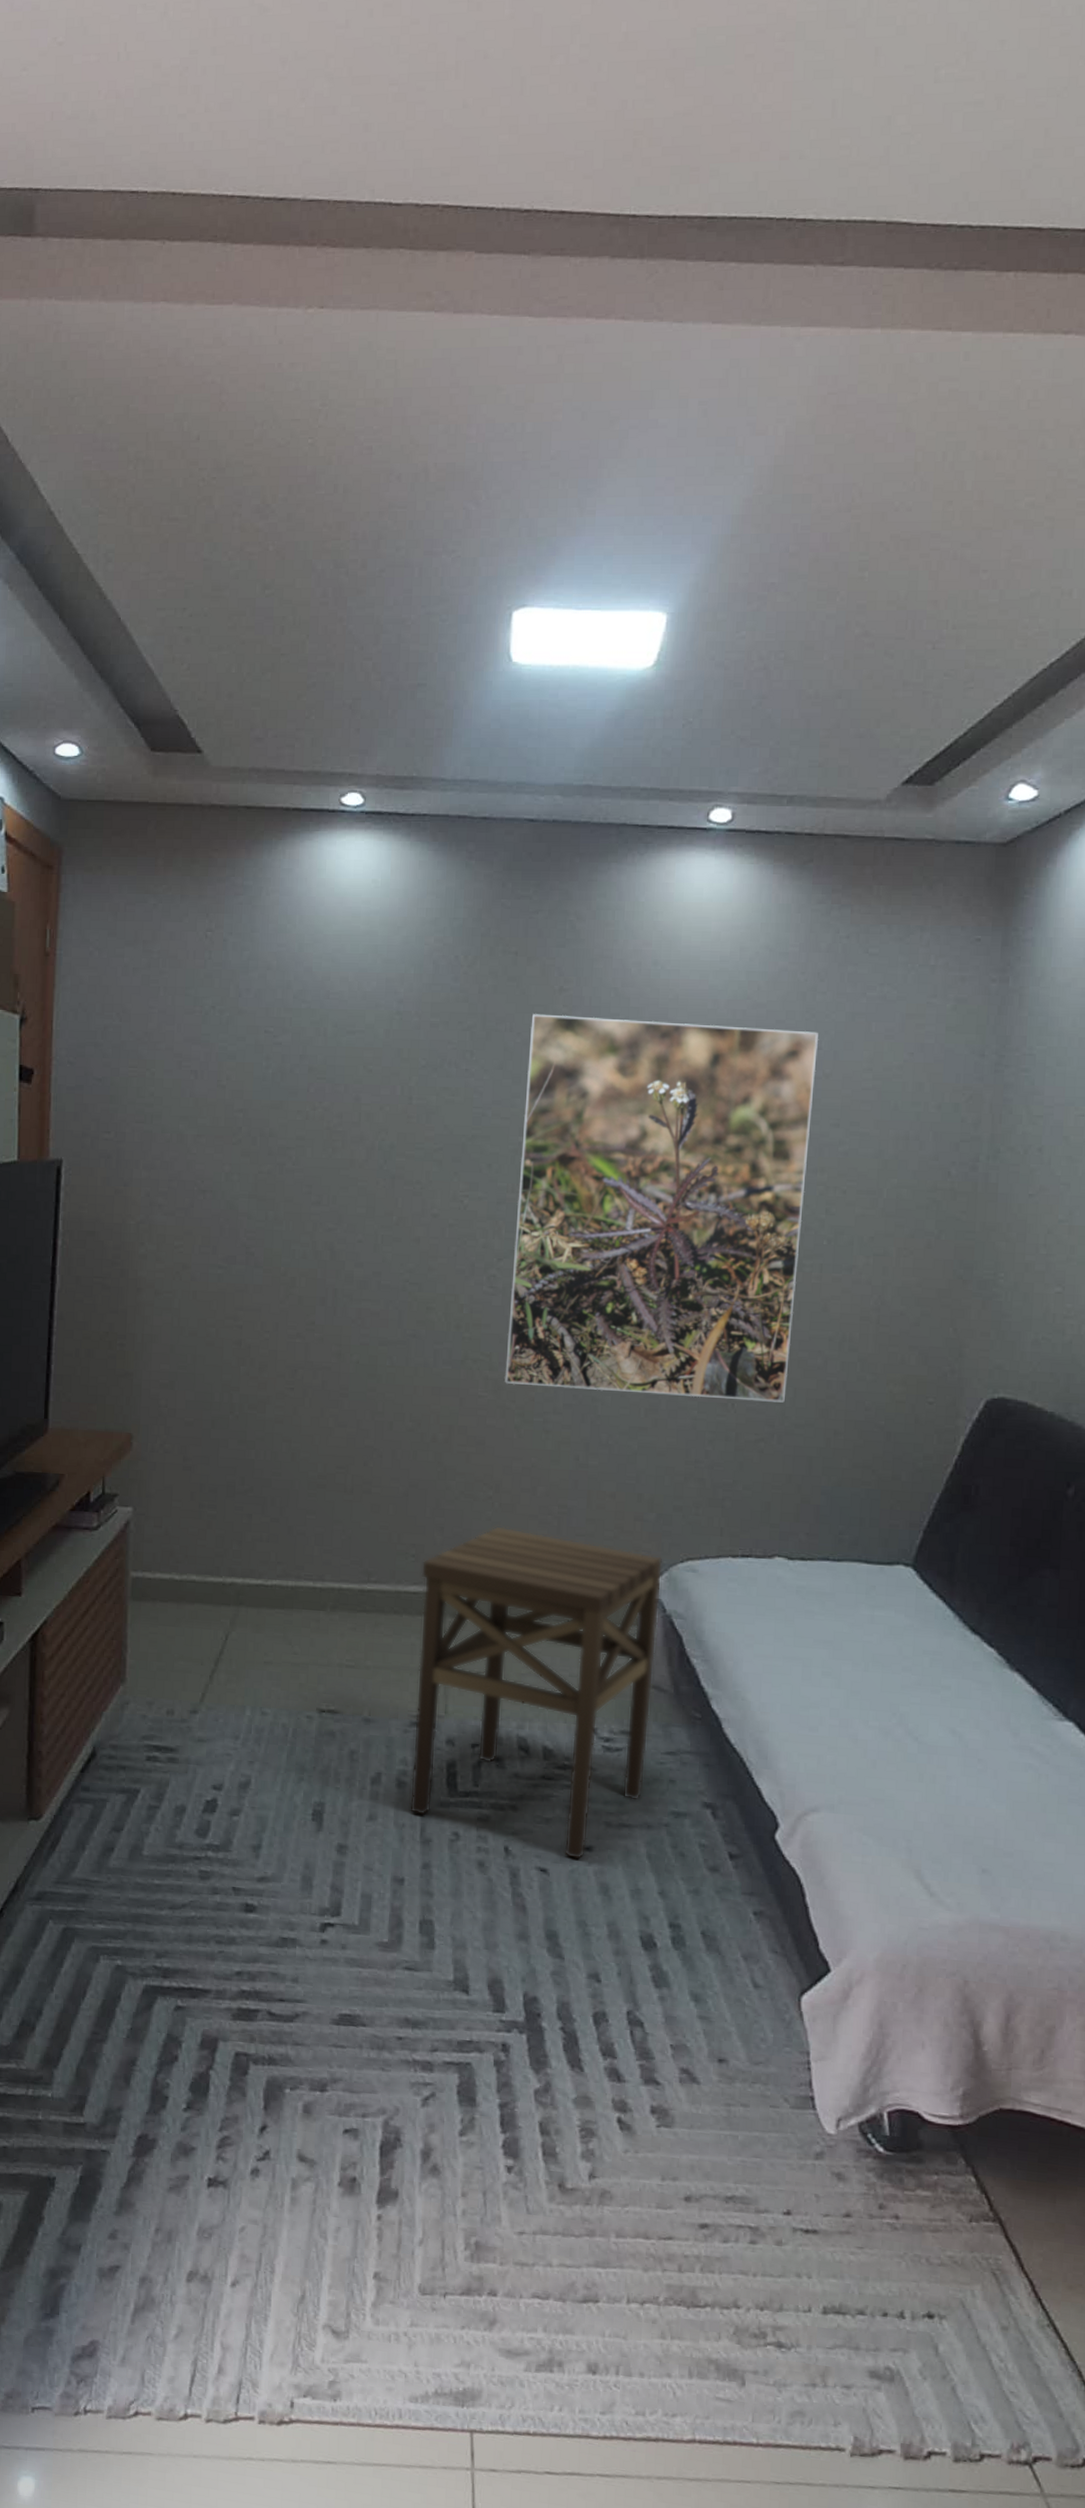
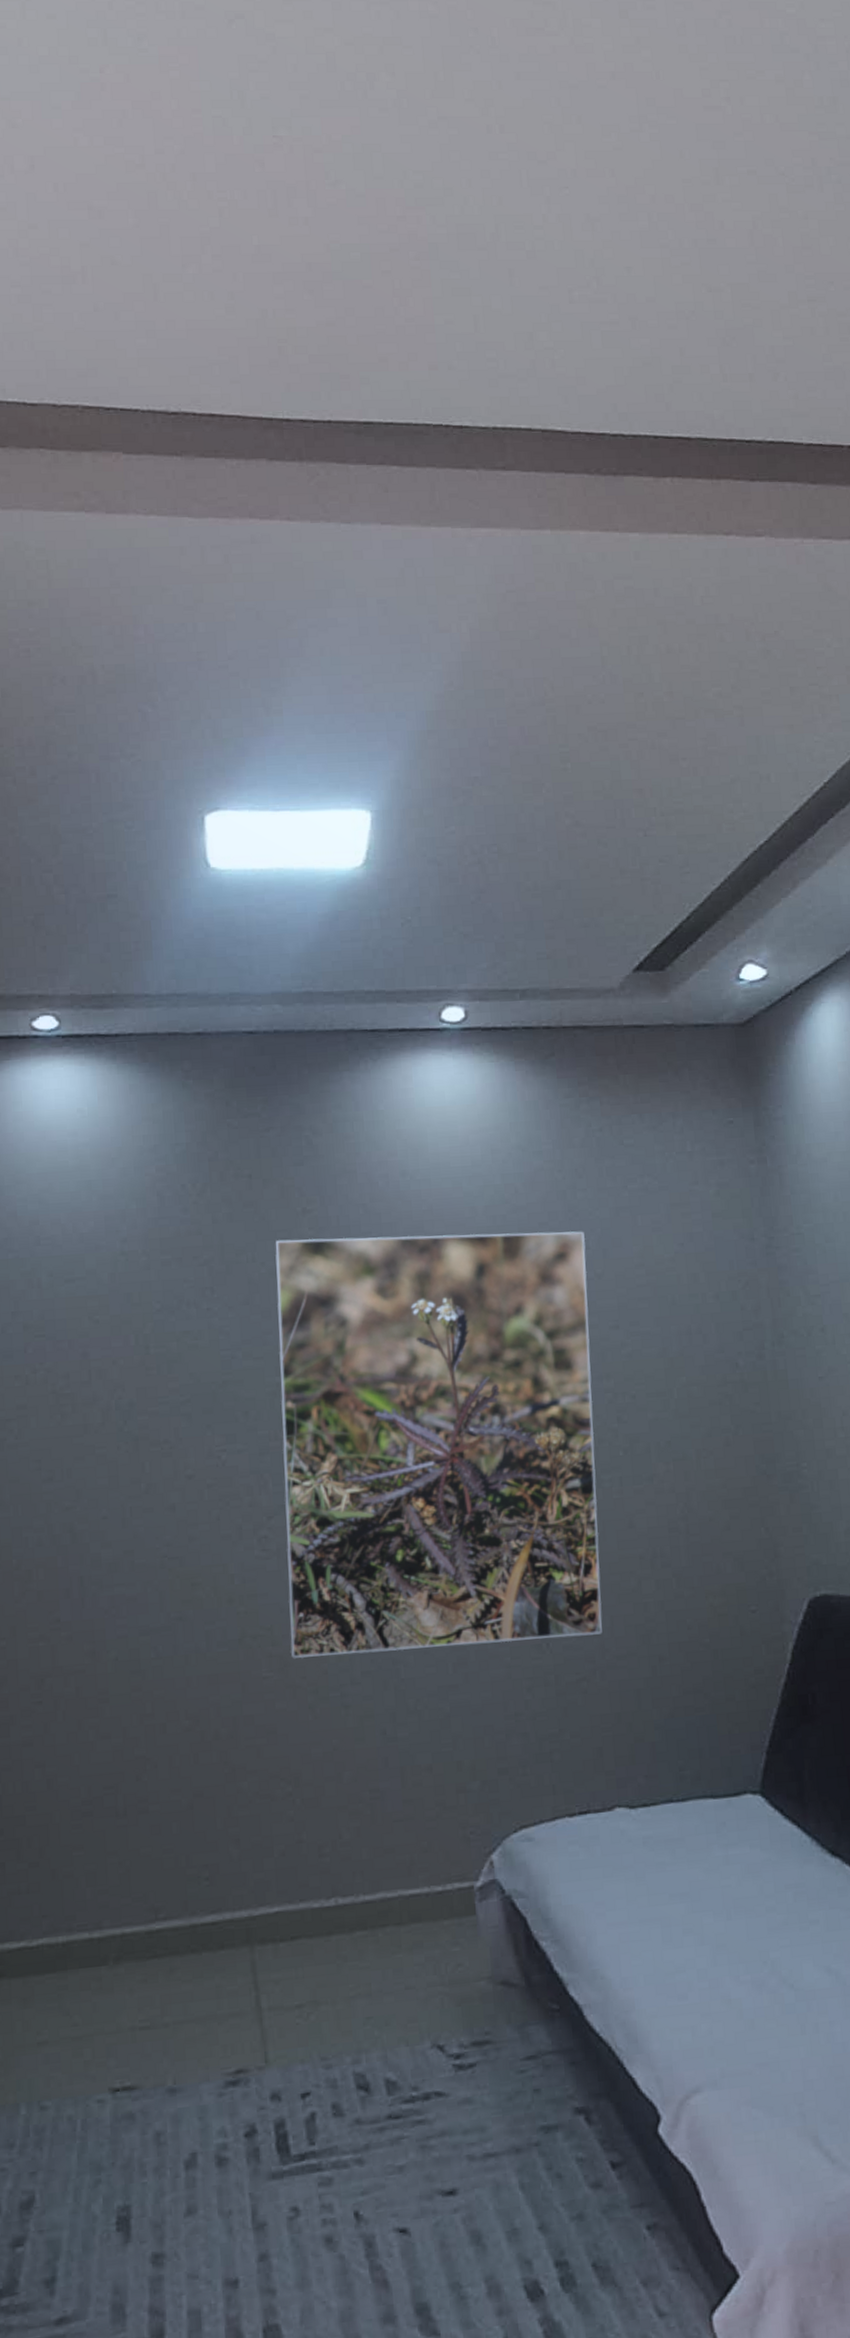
side table: present [409,1526,663,1860] -> none [218,1825,506,2210]

